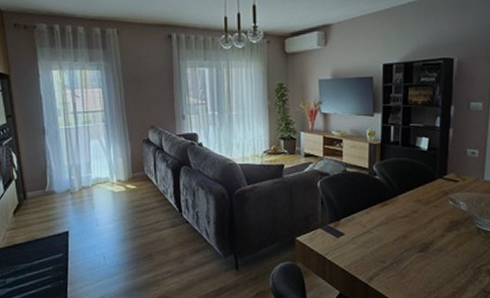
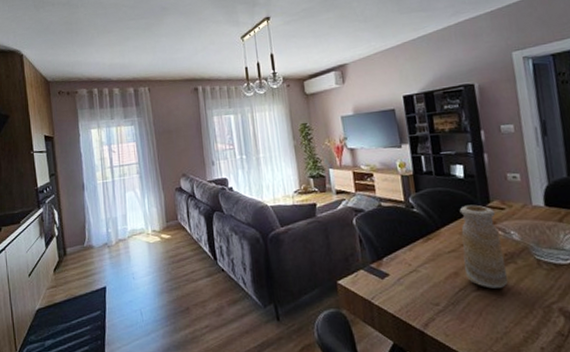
vase: none [412,176,450,251] -> present [459,204,509,289]

